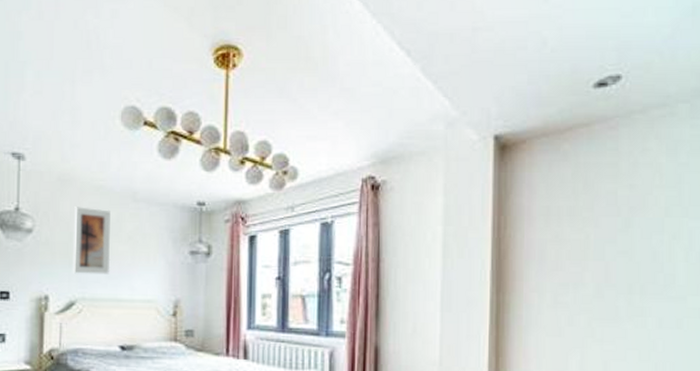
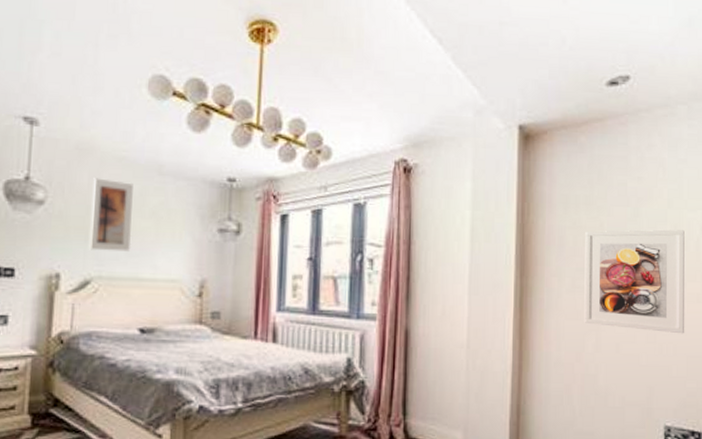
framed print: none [567,240,685,352] -> present [584,229,685,334]

